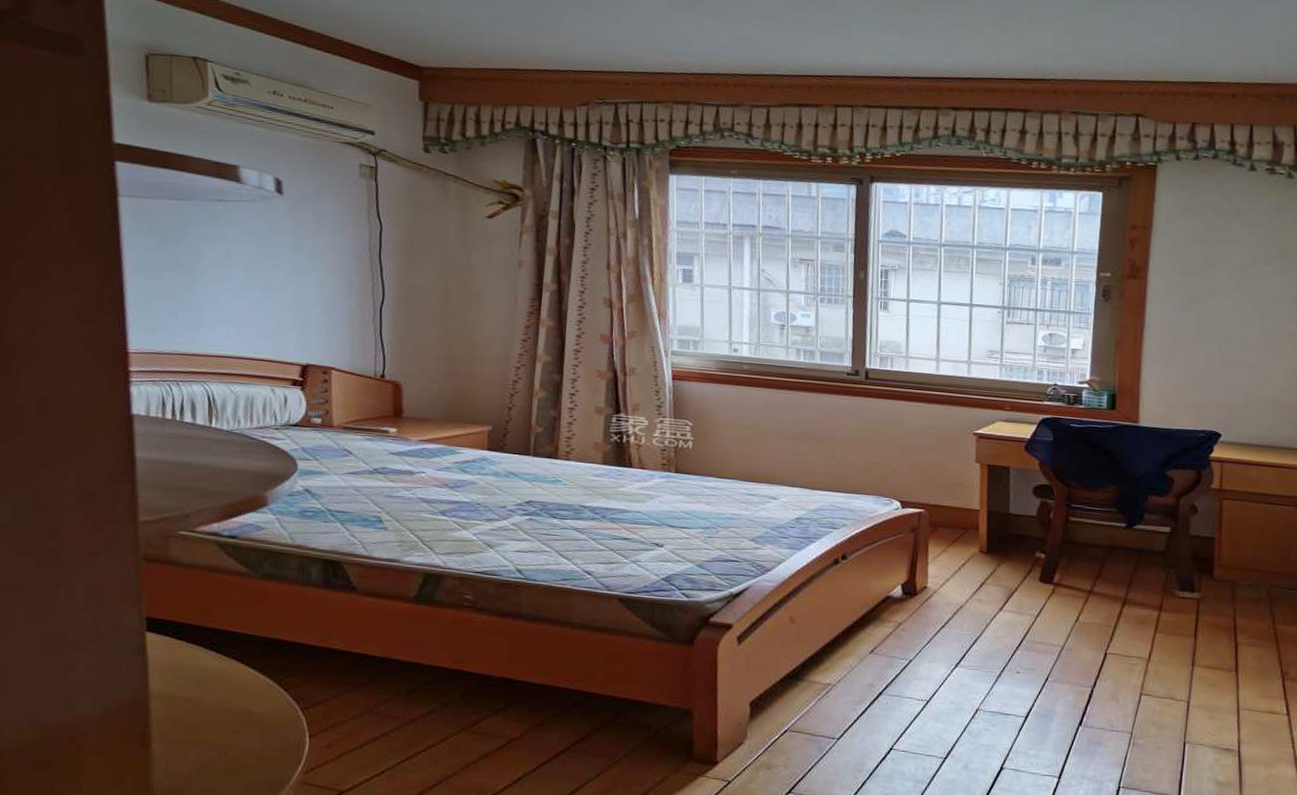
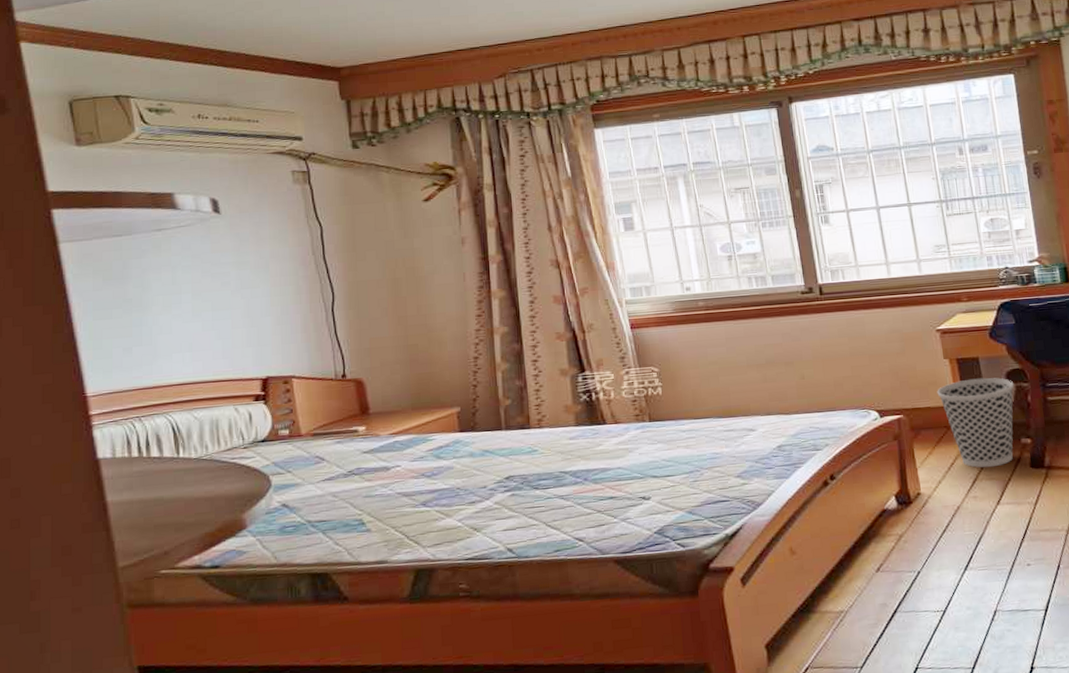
wastebasket: none [962,486,1040,575] -> present [937,377,1014,468]

